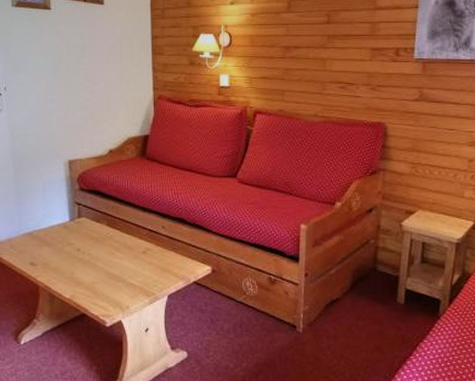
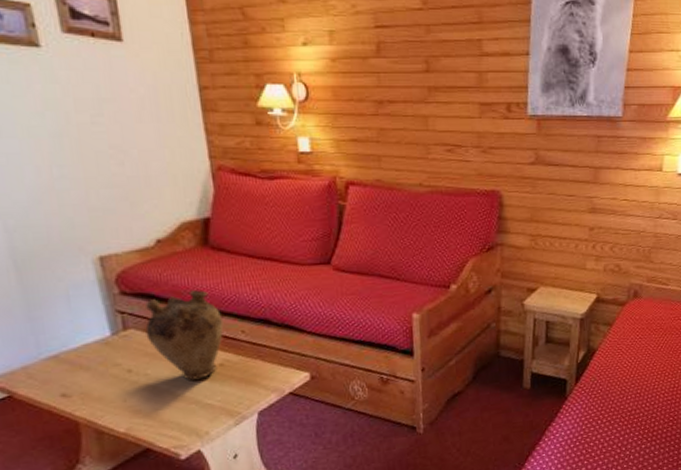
vase: none [93,191,150,262] -> present [145,289,224,380]

